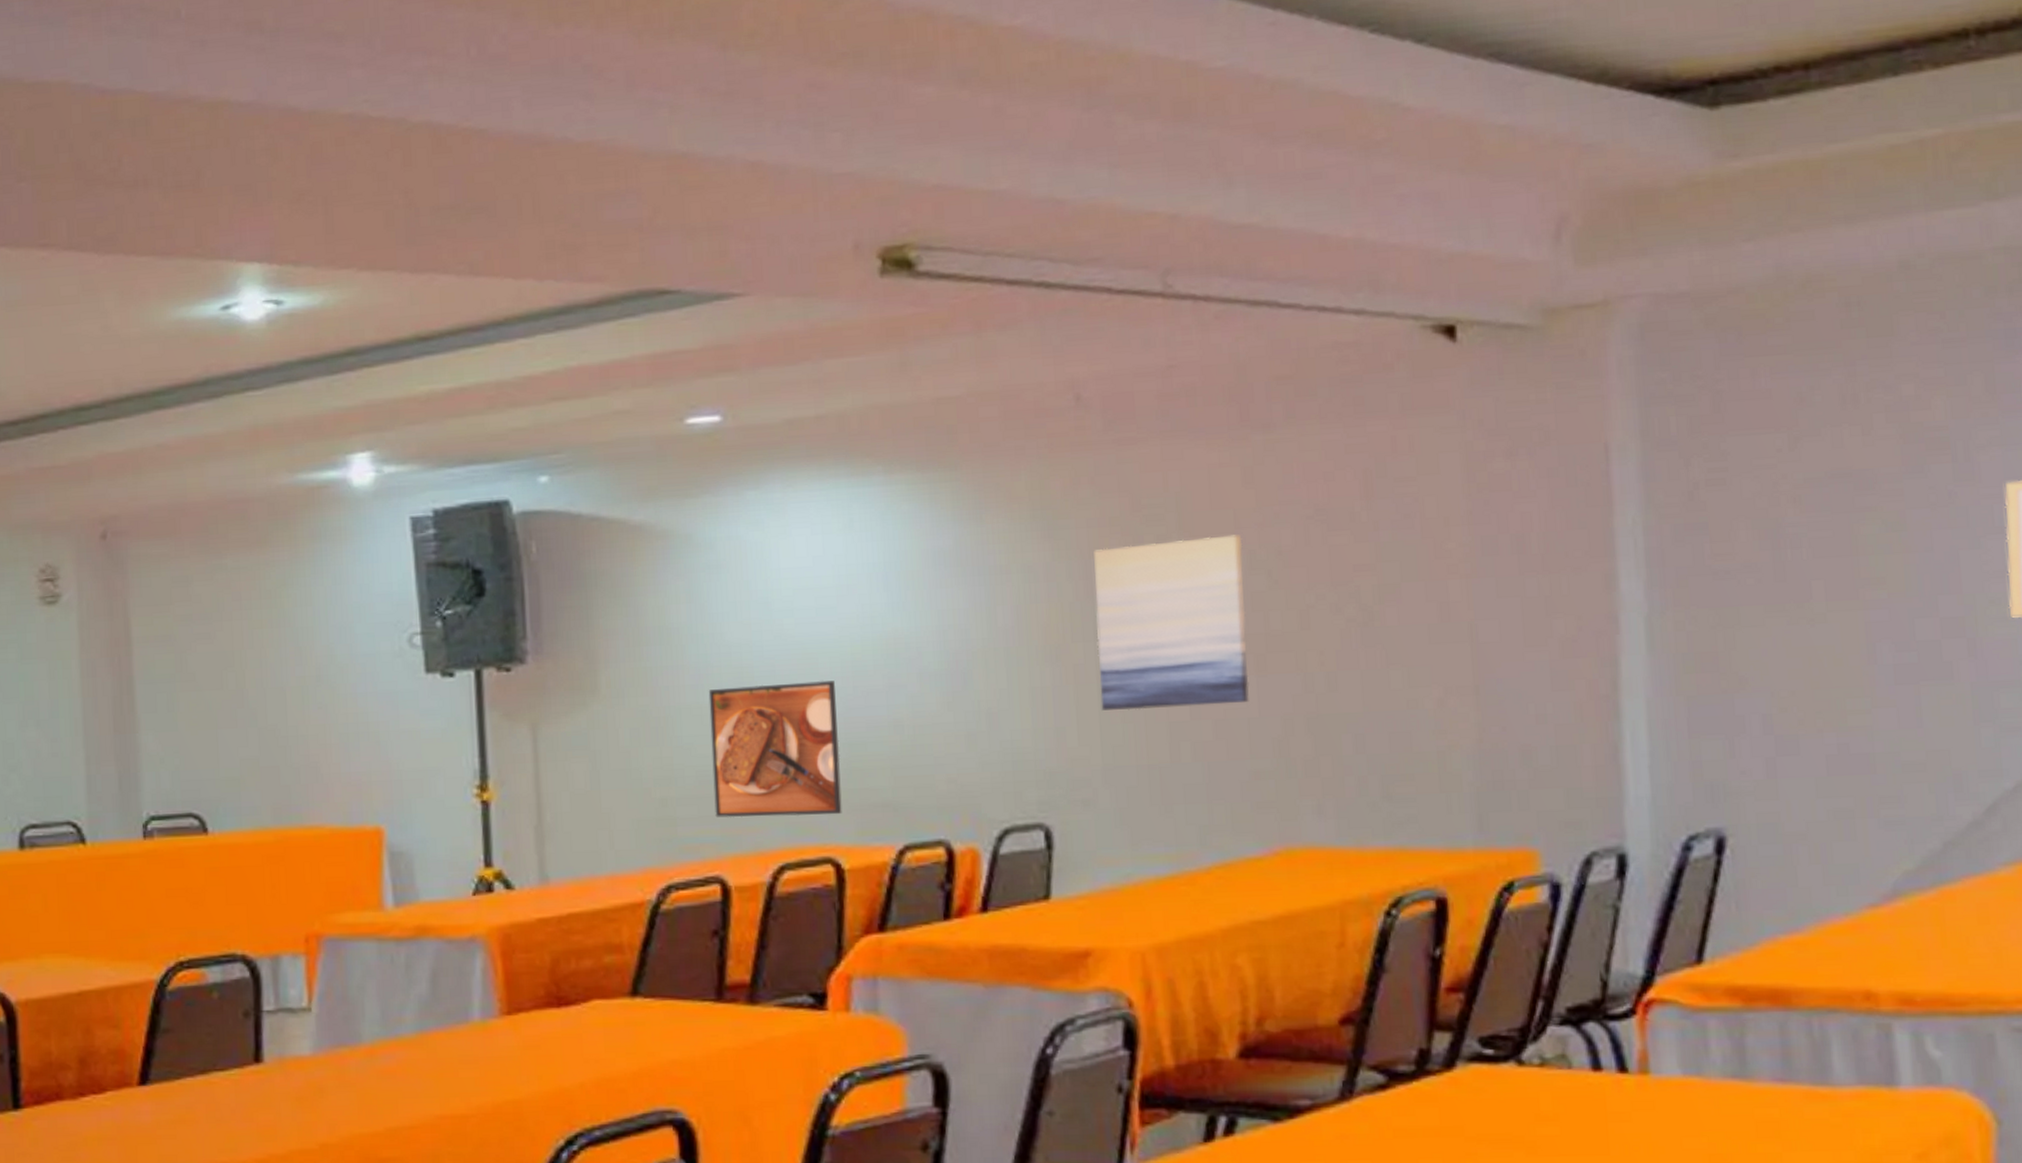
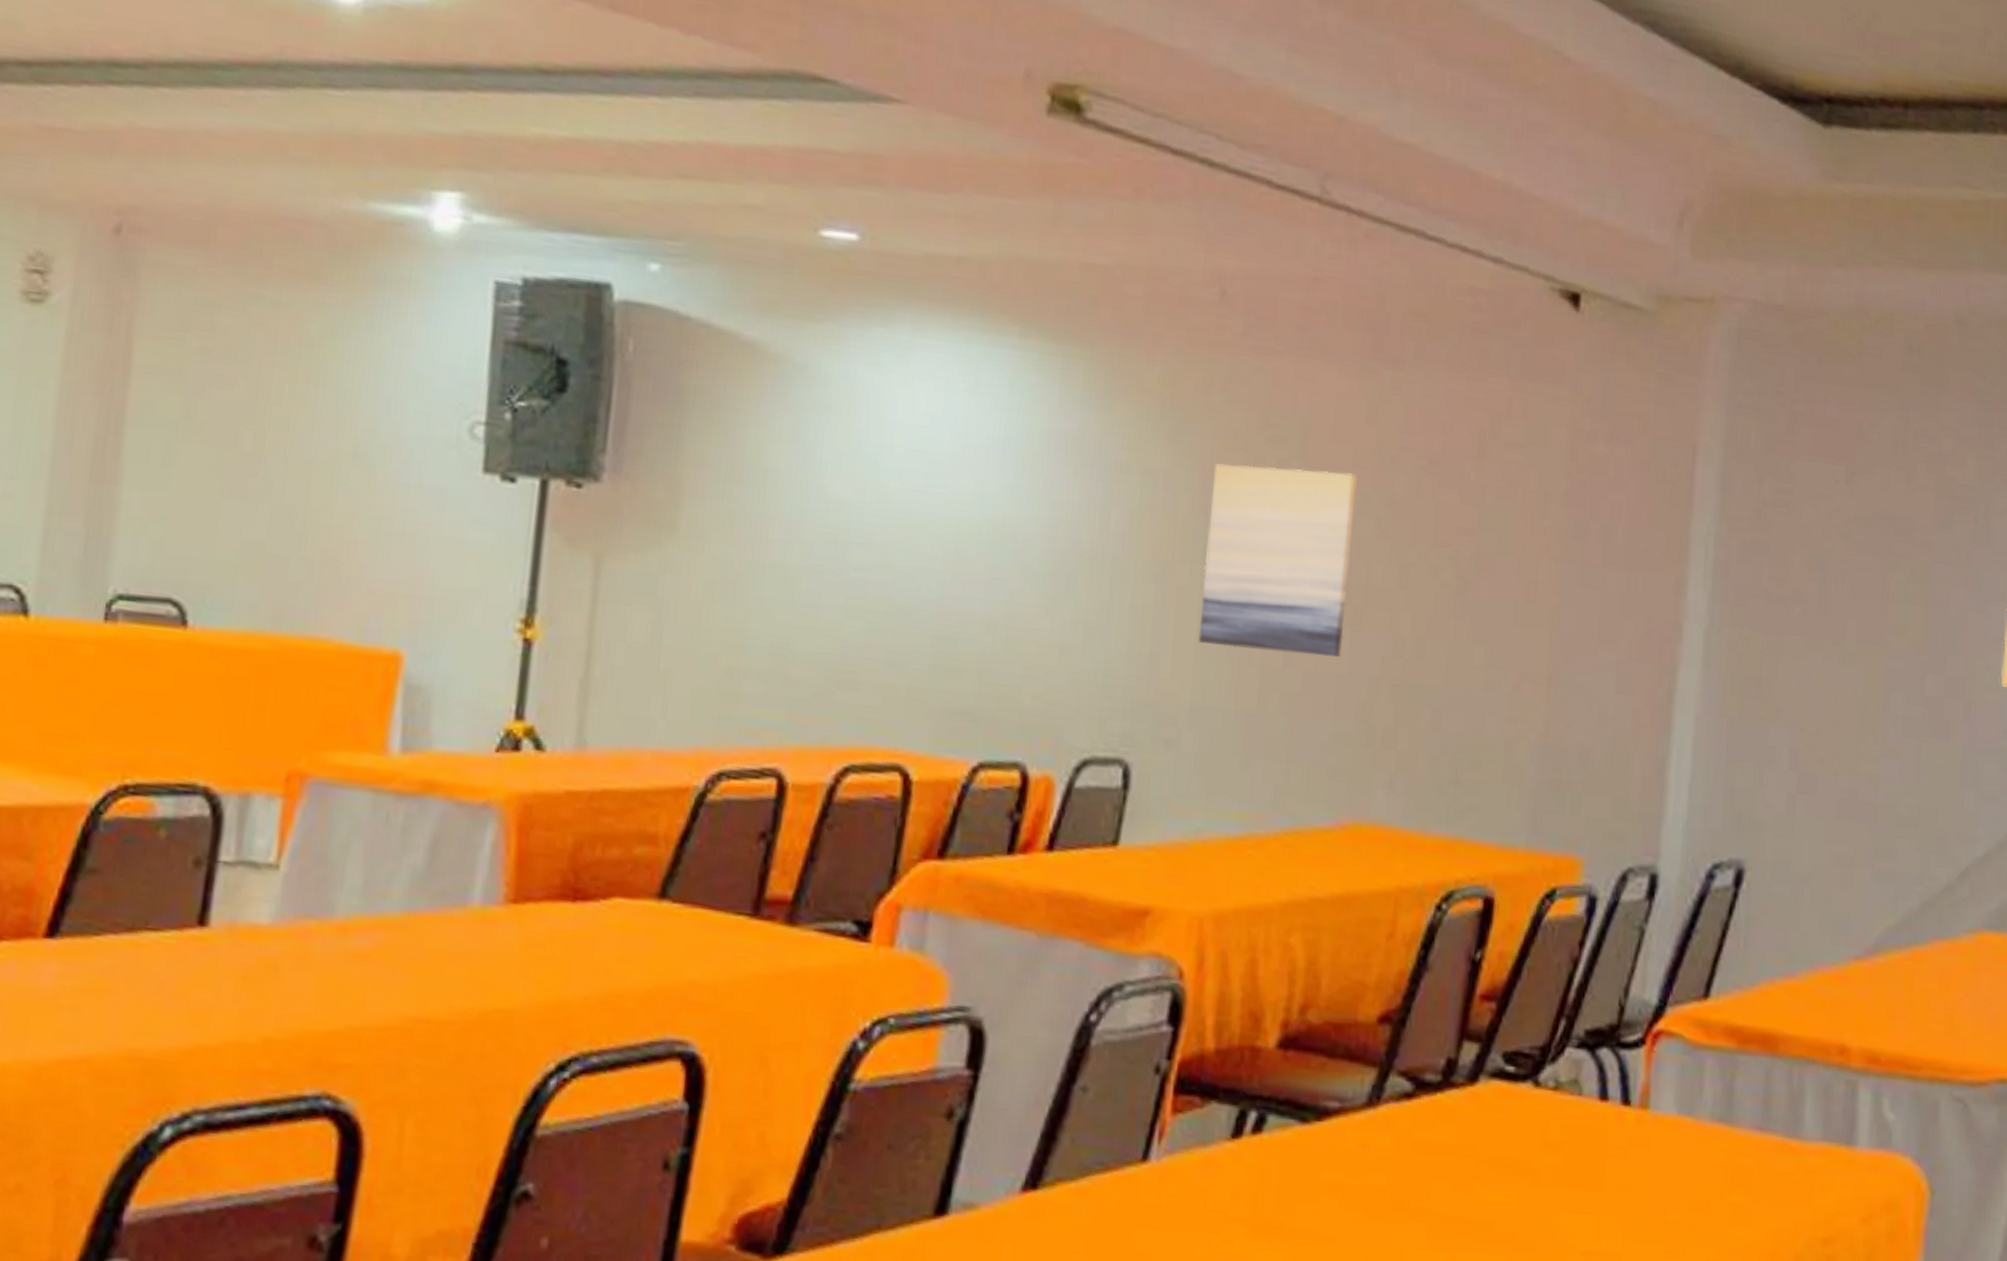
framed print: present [708,680,842,818] -> none [783,549,934,717]

